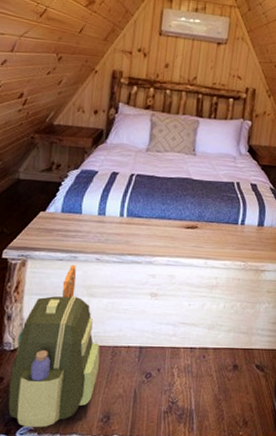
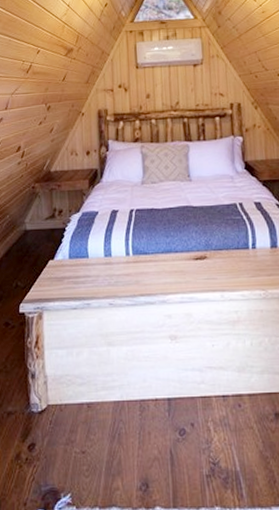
backpack: present [8,265,100,427] -> none [42,313,129,500]

